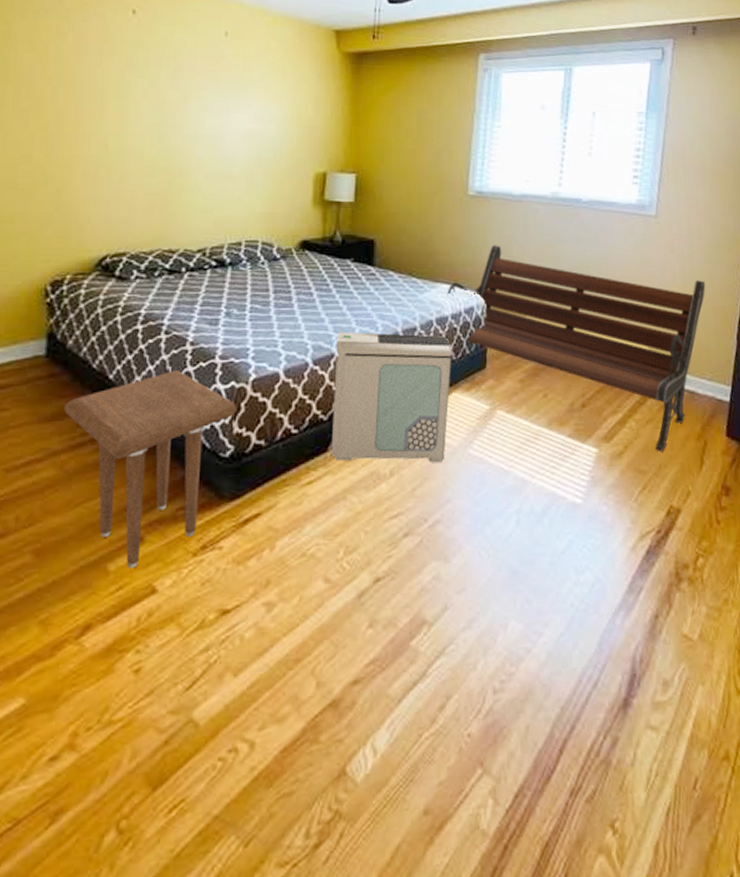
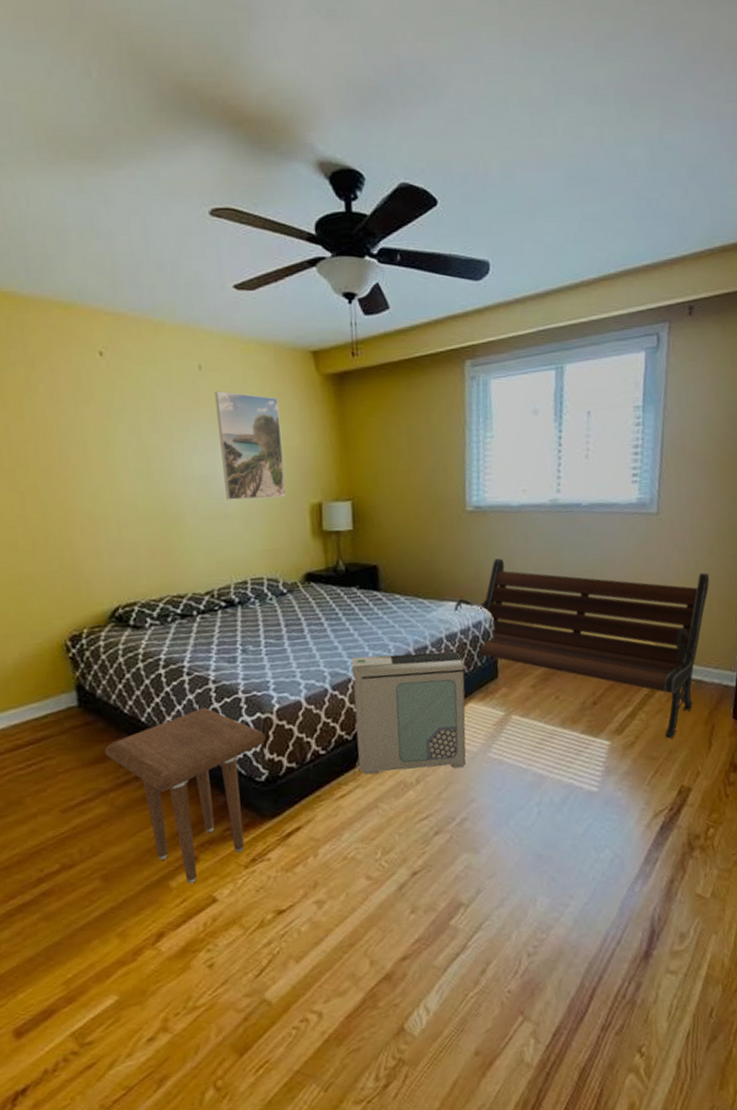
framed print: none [233,56,297,163] -> present [214,390,287,500]

